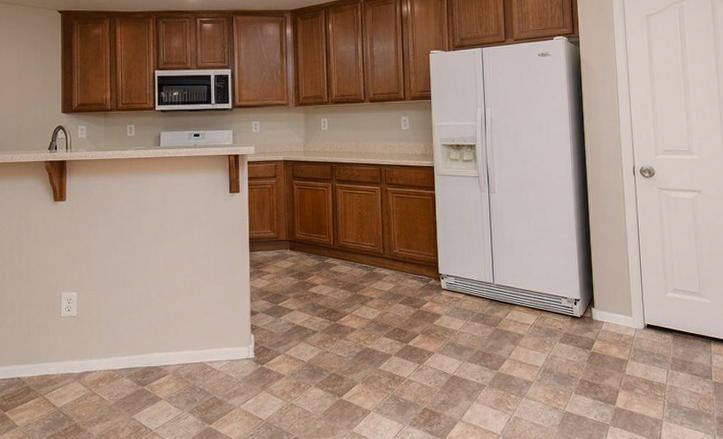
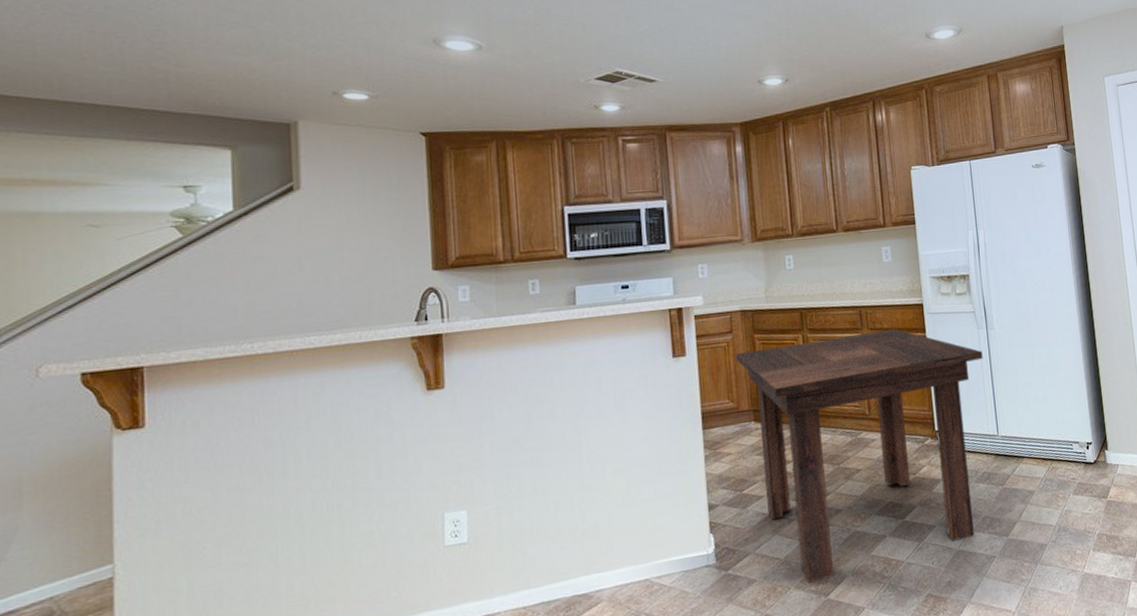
dining table: none [278,186,484,384] -> present [736,329,983,584]

